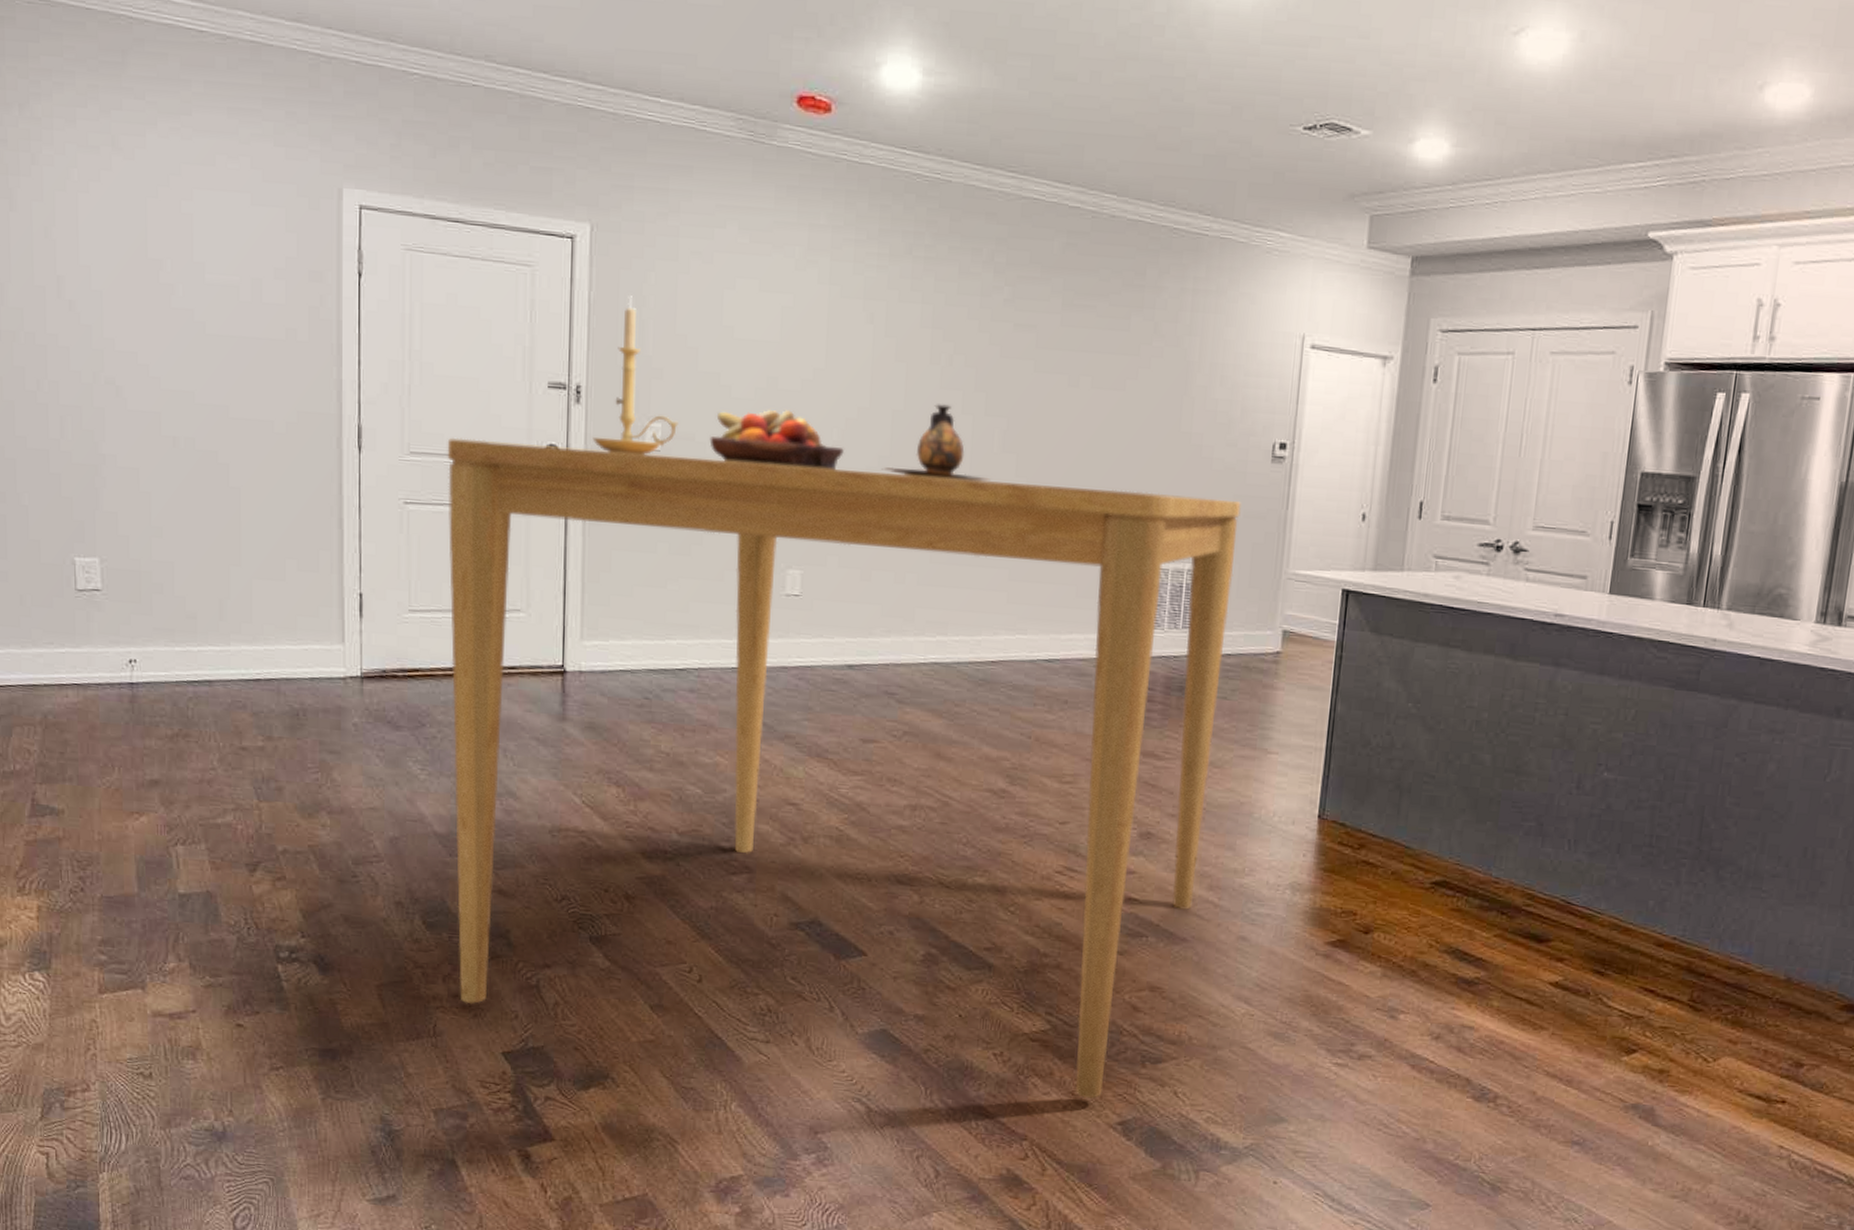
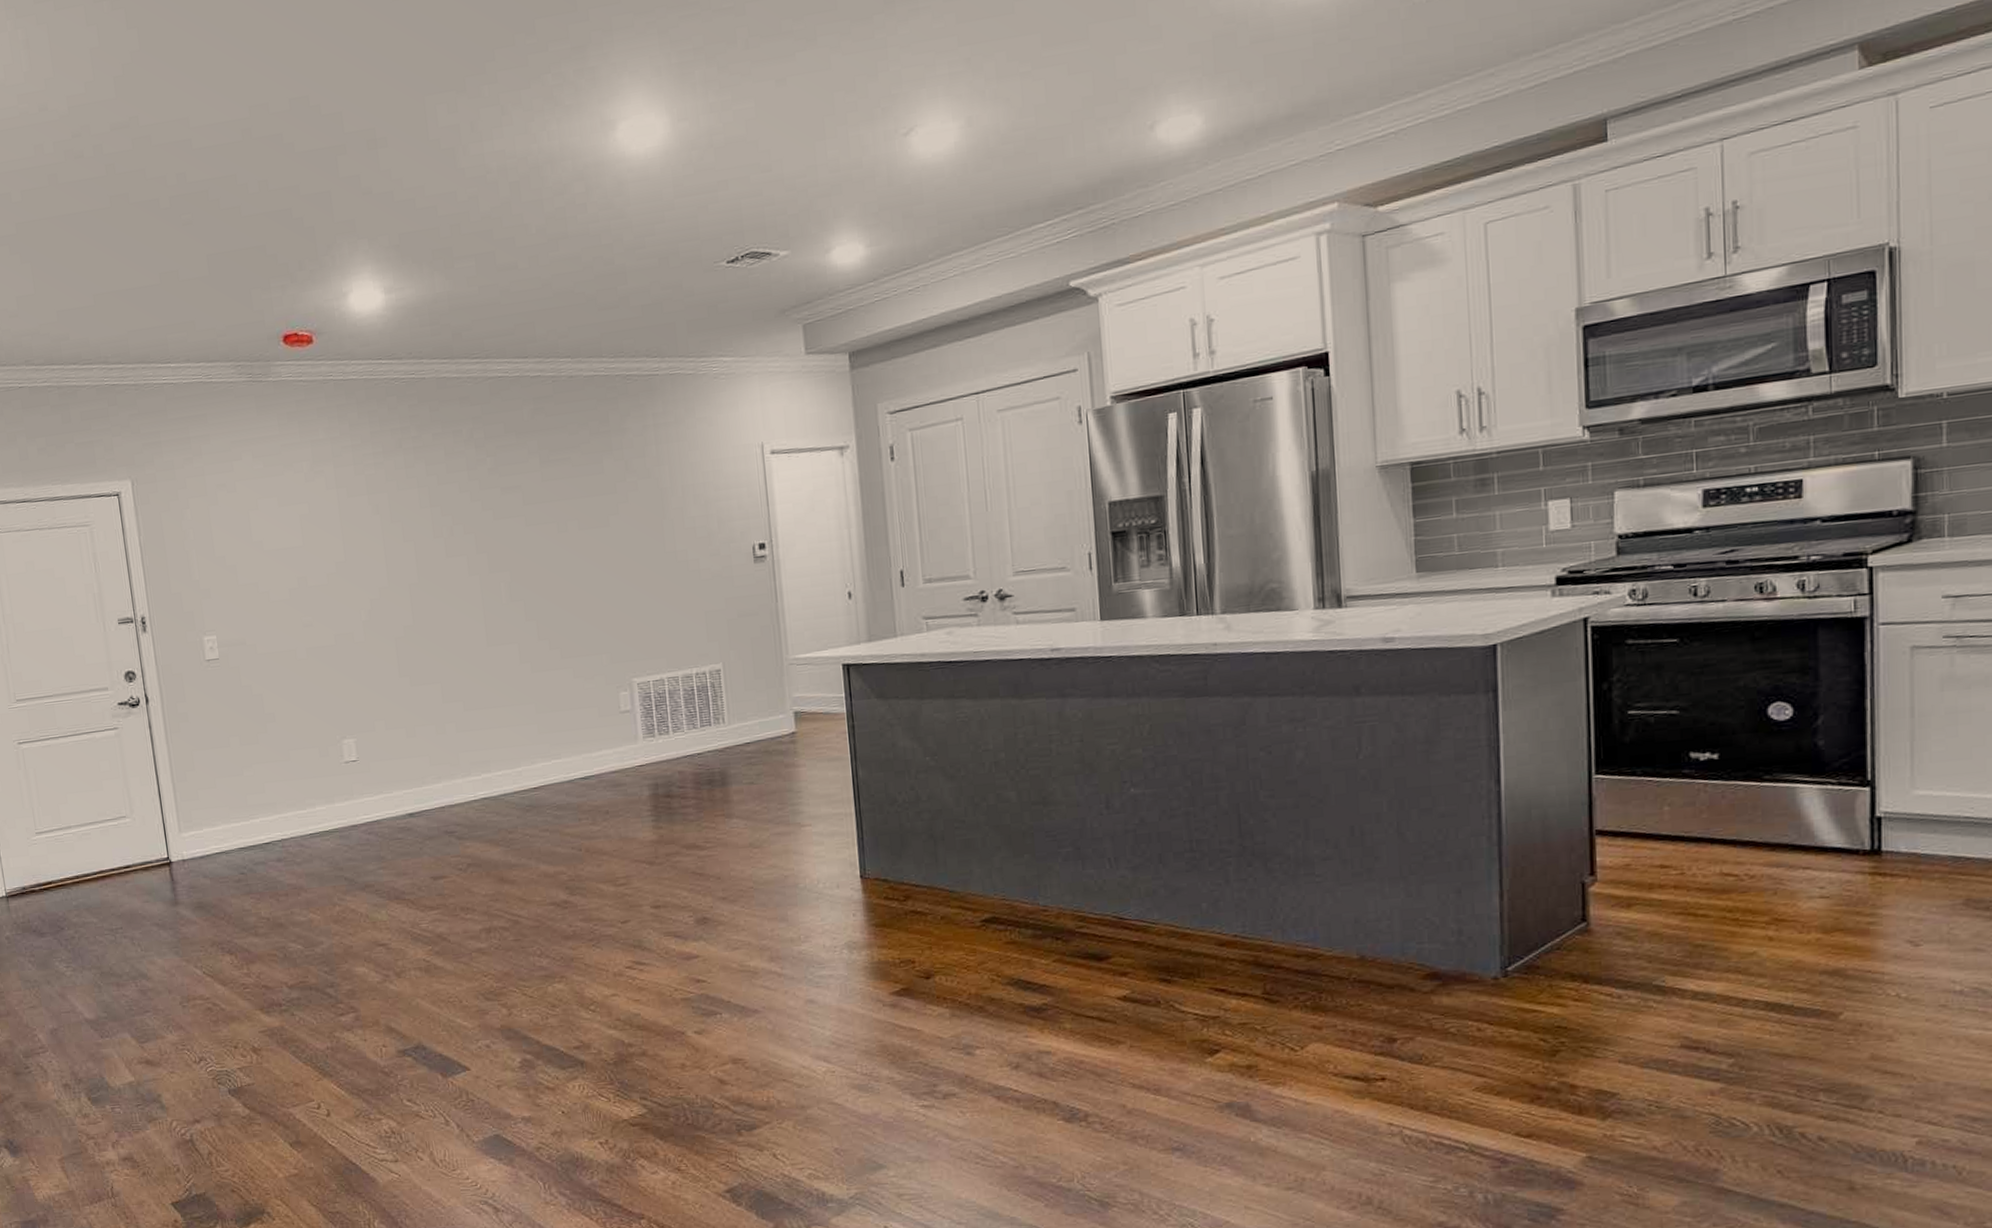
dining table: present [447,437,1241,1100] -> none [44,604,757,1173]
candle holder: present [592,296,679,455] -> none [161,533,230,668]
fruit bowl: present [709,409,844,471] -> none [258,602,373,657]
vase: present [882,404,990,481] -> none [408,570,504,639]

